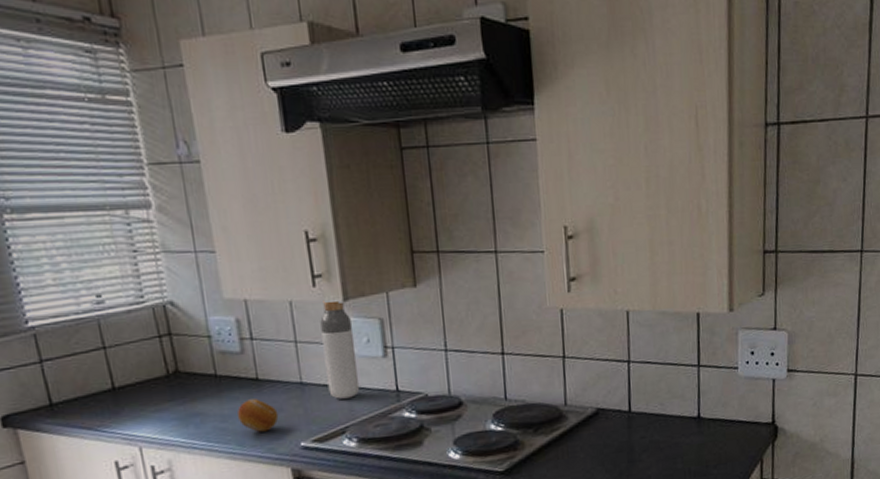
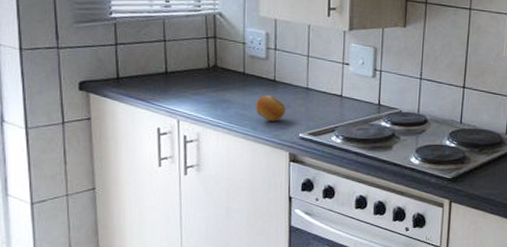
bottle: present [320,301,360,399] -> none [327,28,353,105]

